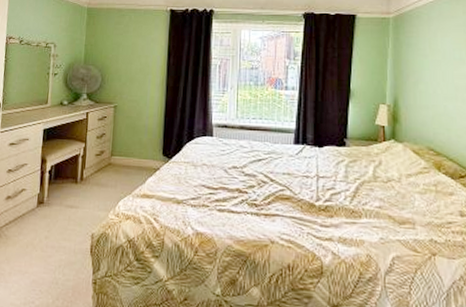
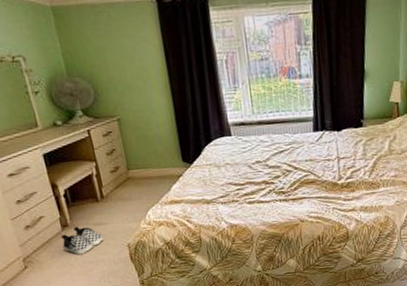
shoe: none [32,205,72,237] -> present [60,226,104,255]

